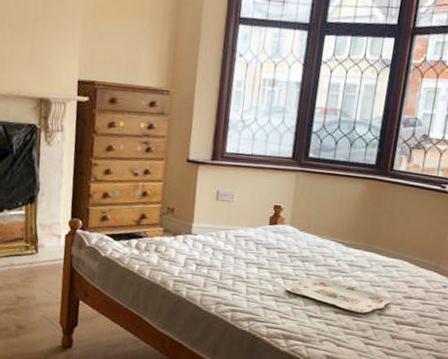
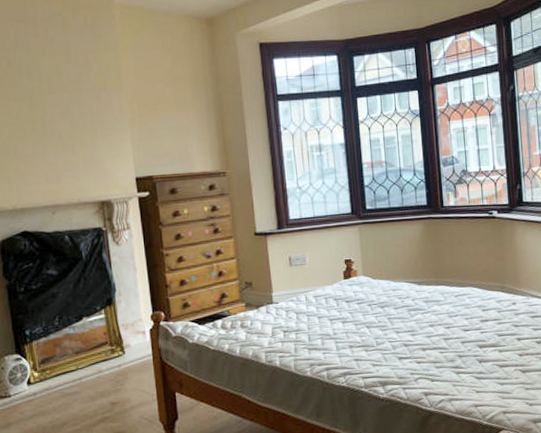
serving tray: present [285,278,391,314] -> none [371,319,470,345]

